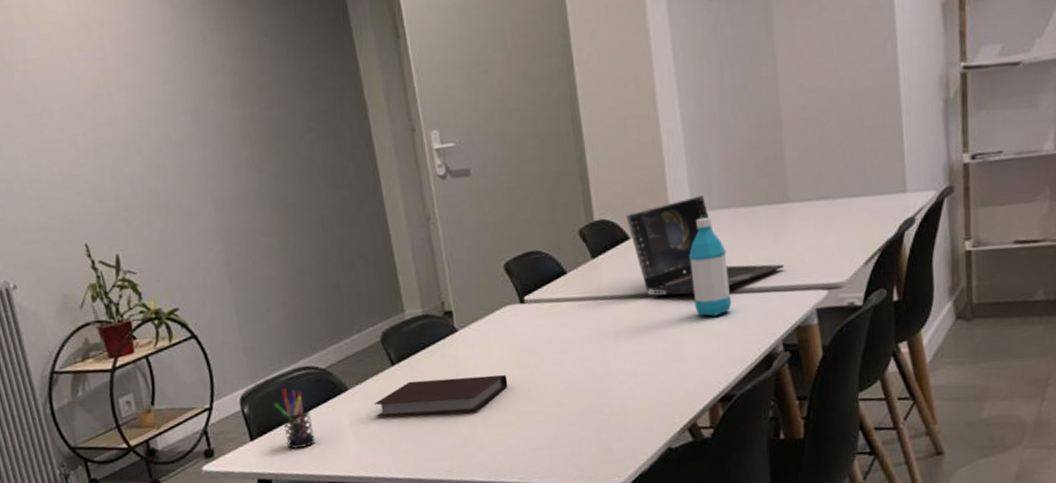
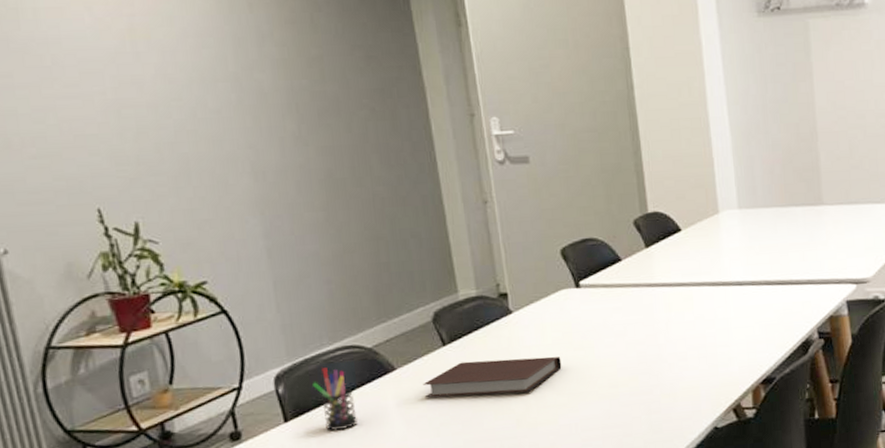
laptop computer: present [625,195,785,296] -> none [678,194,819,285]
water bottle: present [688,217,732,316] -> none [735,214,773,305]

